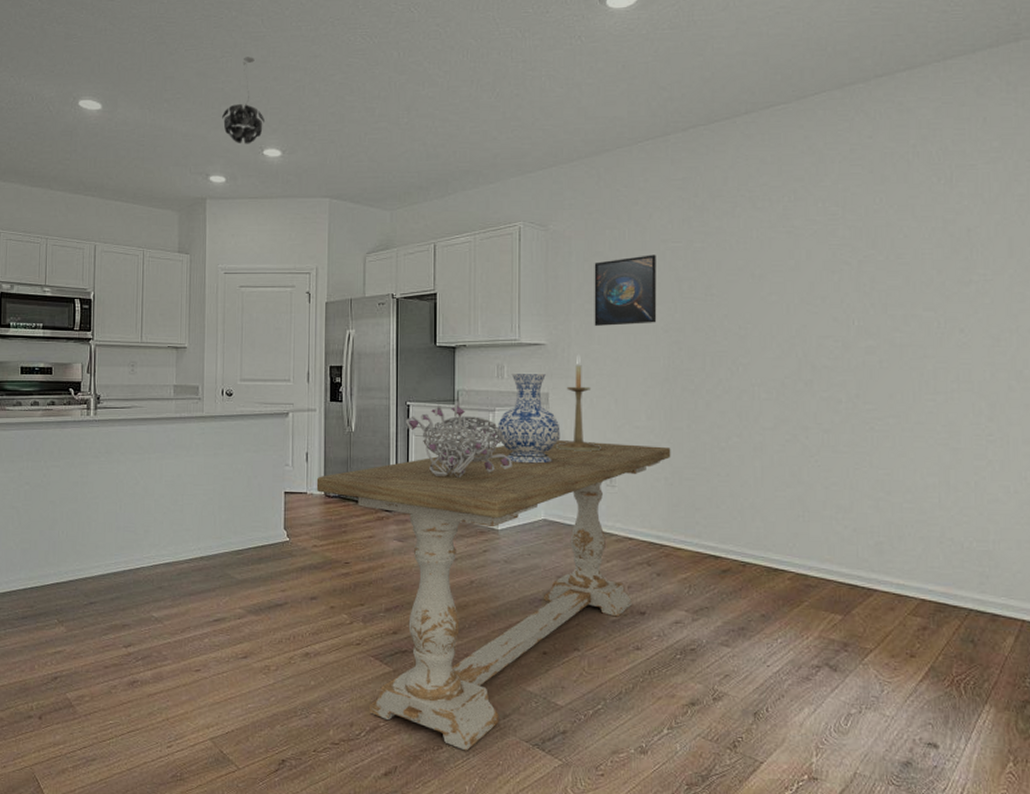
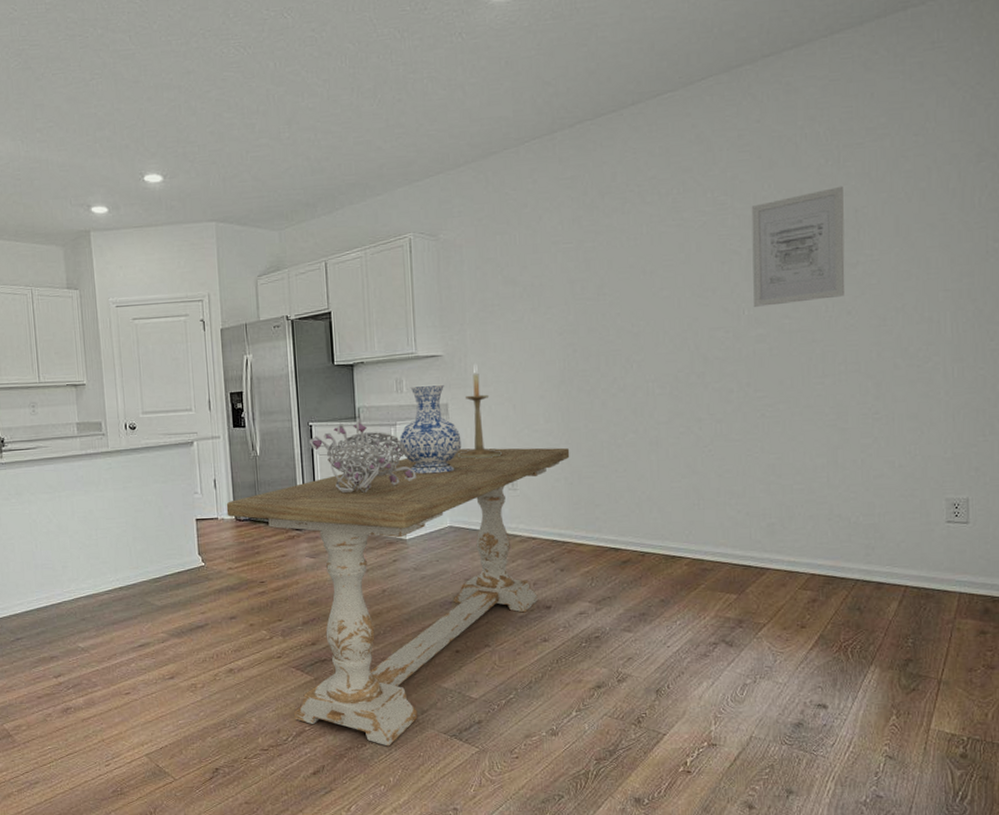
pendant light: present [221,57,264,144] -> none [97,77,142,171]
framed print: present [594,255,657,326] -> none [486,257,551,334]
wall art: none [862,204,958,318] -> present [751,185,845,307]

